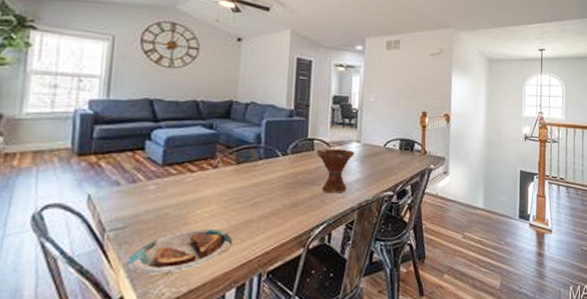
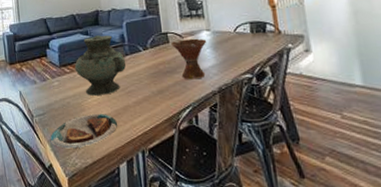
vase: none [184,131,258,206] -> present [74,35,126,96]

